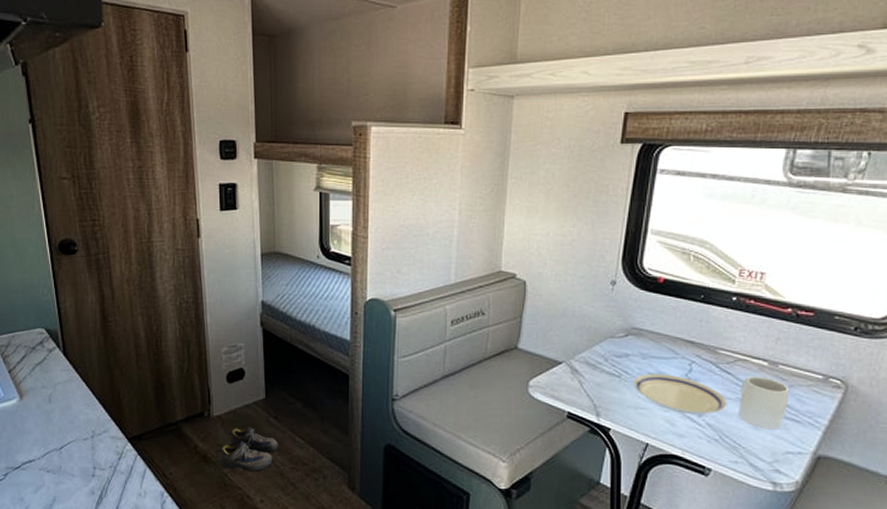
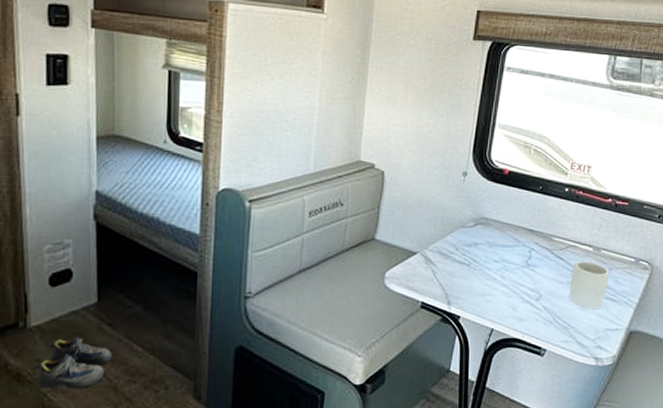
plate: present [634,373,727,416] -> none [481,261,560,300]

